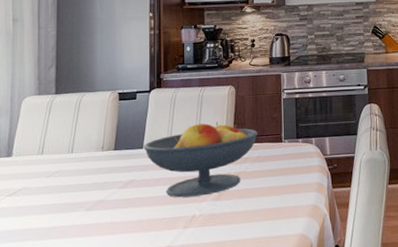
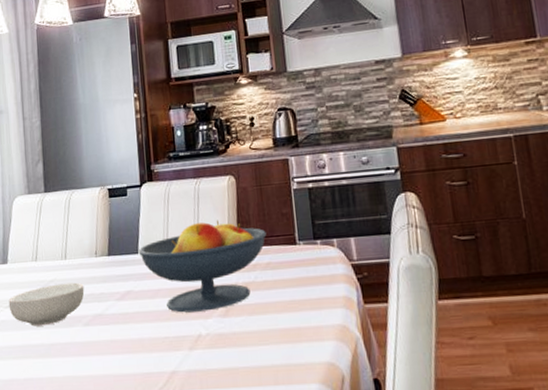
cereal bowl: none [10,173,89,213] -> present [8,282,85,327]

